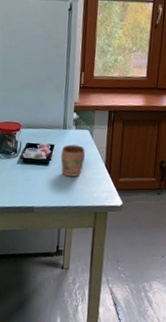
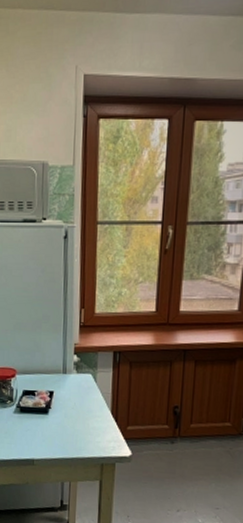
mug: present [60,144,85,177] -> none [61,390,88,426]

